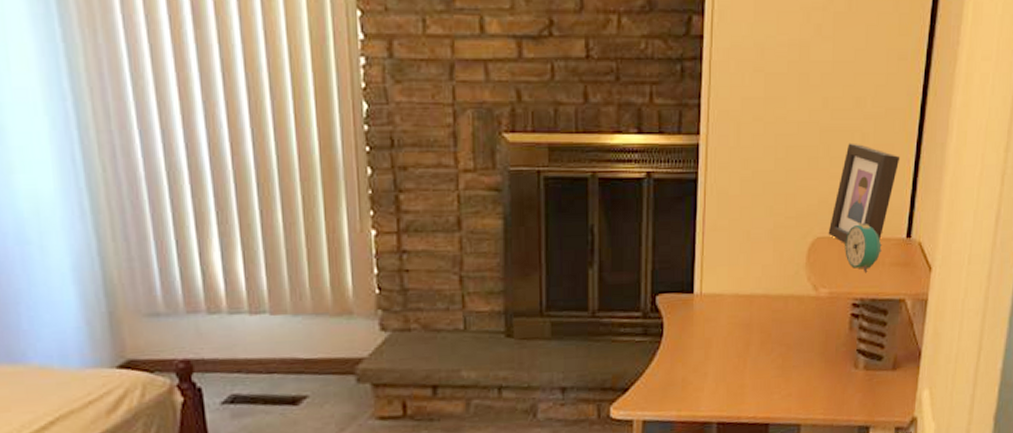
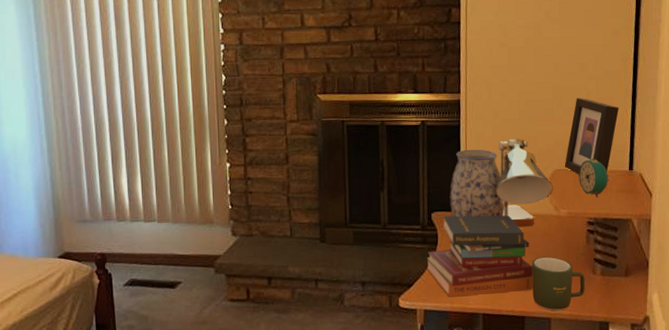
books: none [647,297,782,403] -> present [426,215,533,297]
vase: none [681,210,752,301] -> present [449,149,505,218]
desk lamp: none [740,196,812,311] -> present [496,138,553,226]
mug: none [780,348,845,416] -> present [531,256,586,311]

